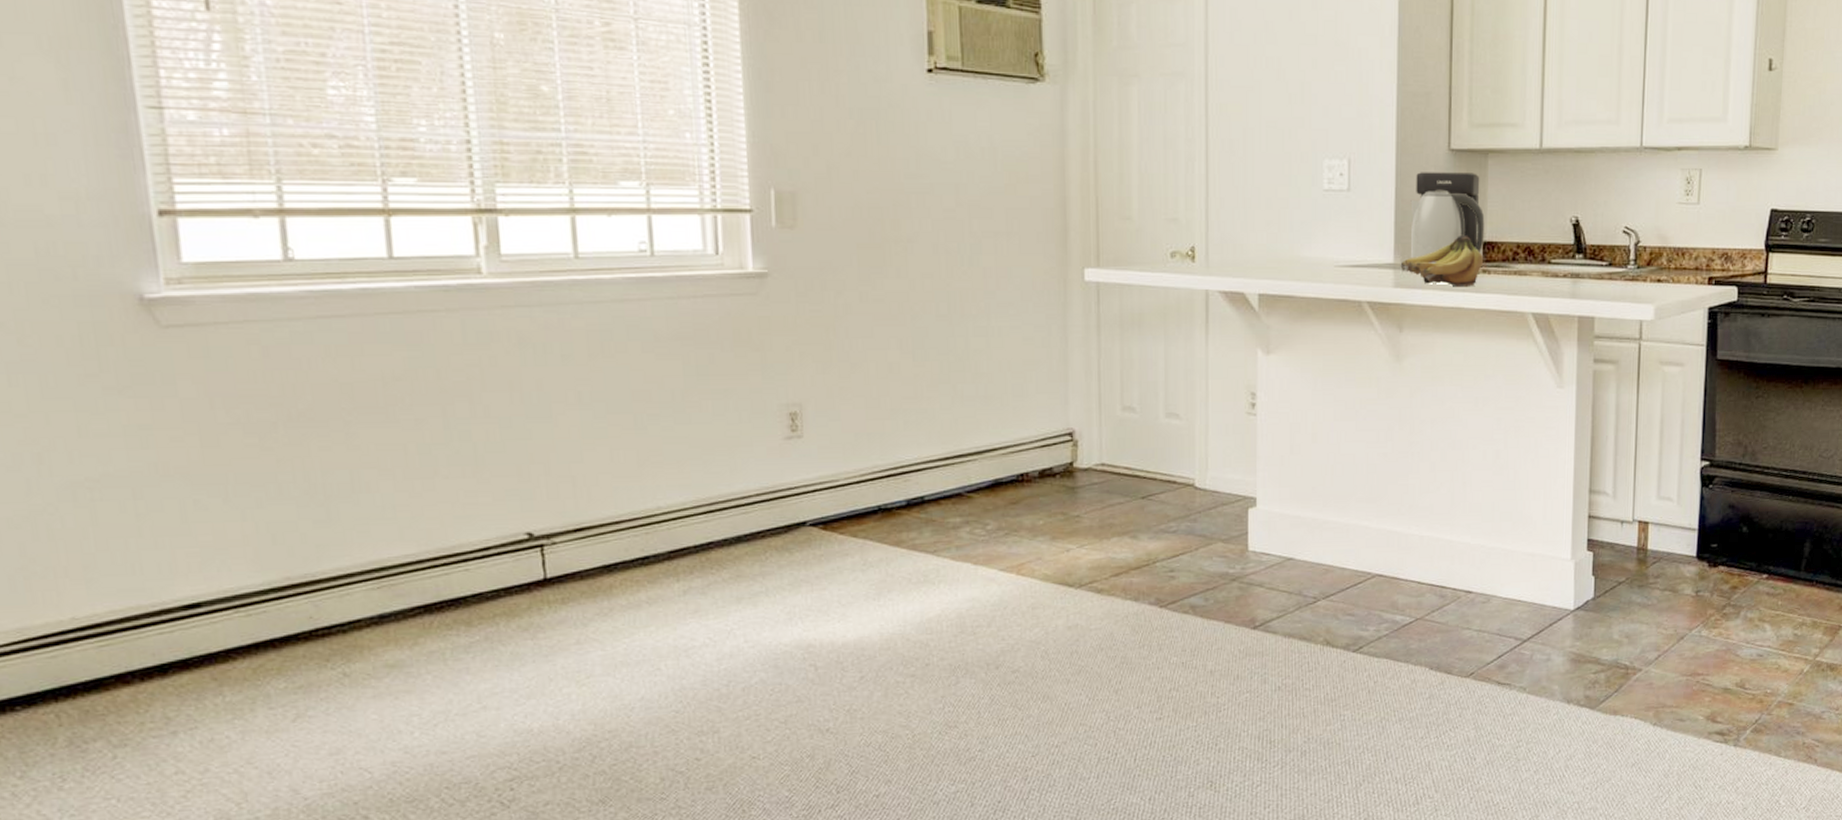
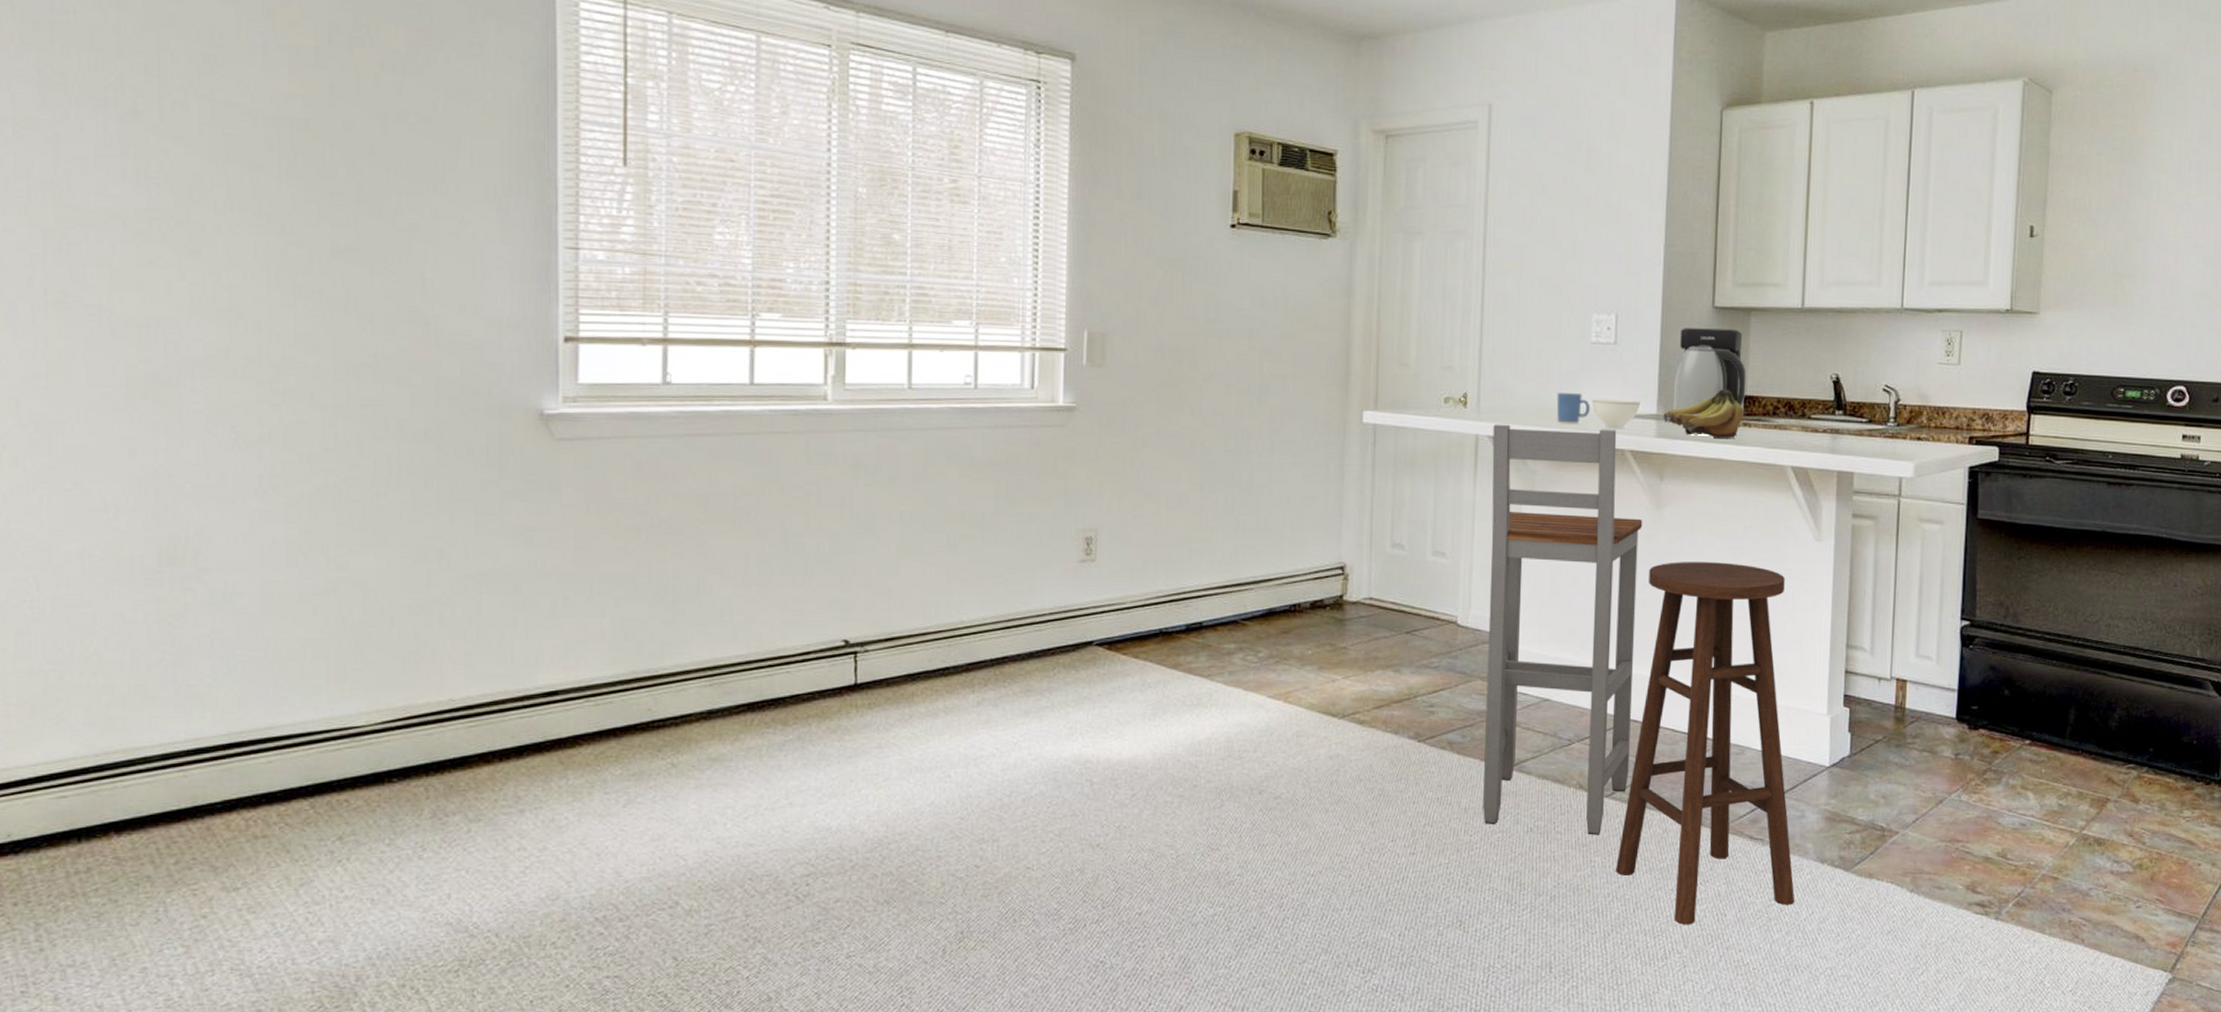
bar stool: none [1224,278,1383,690] -> present [1483,424,1643,835]
mug: none [1289,244,1324,276] -> present [1556,393,1590,424]
bowl: none [1326,248,1377,280] -> present [1591,398,1641,430]
bar stool: none [1366,413,1543,771] -> present [1616,562,1795,925]

